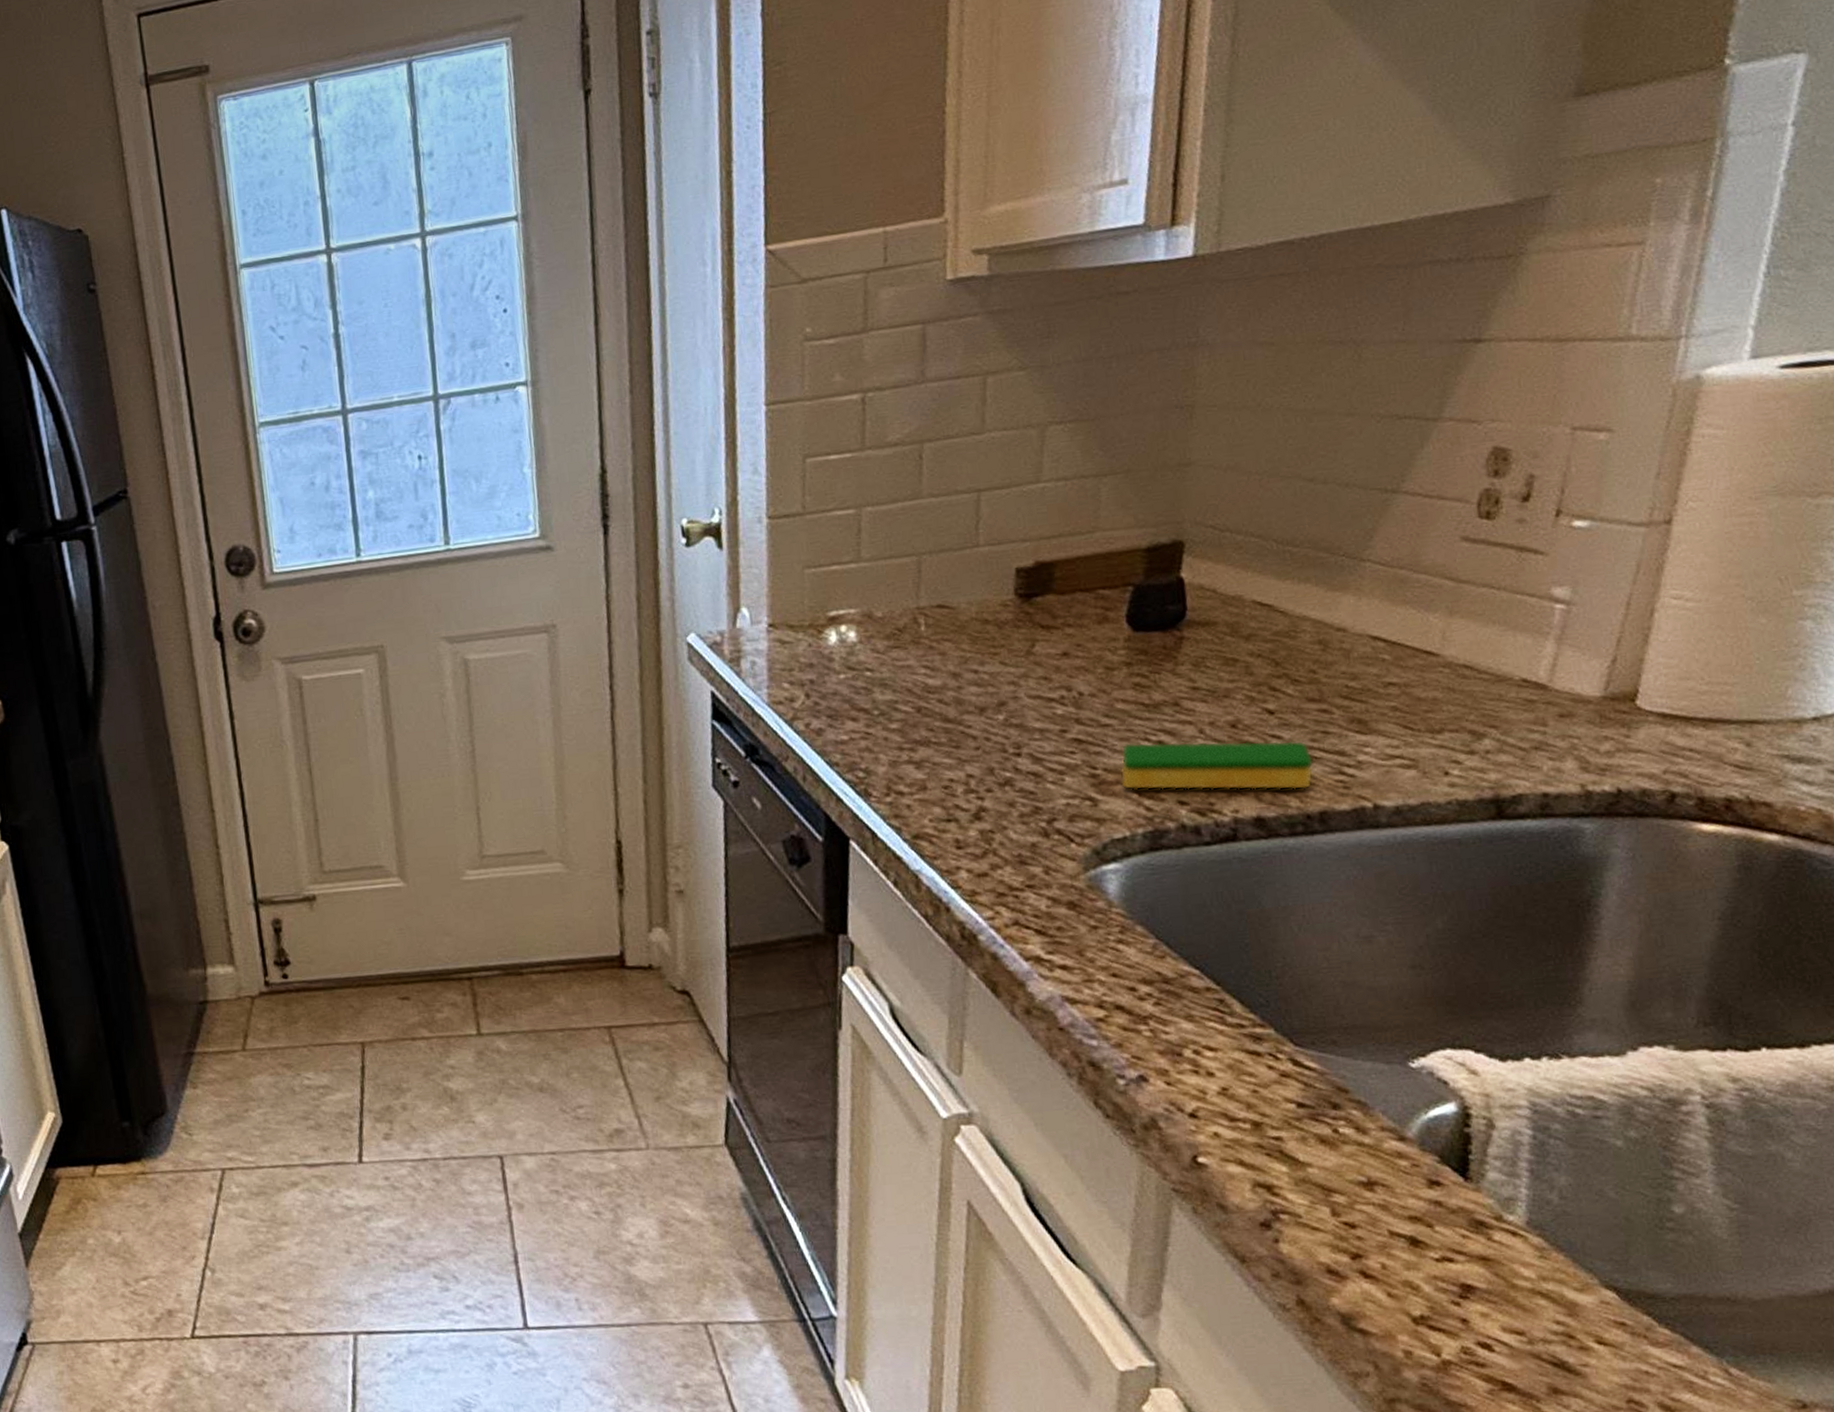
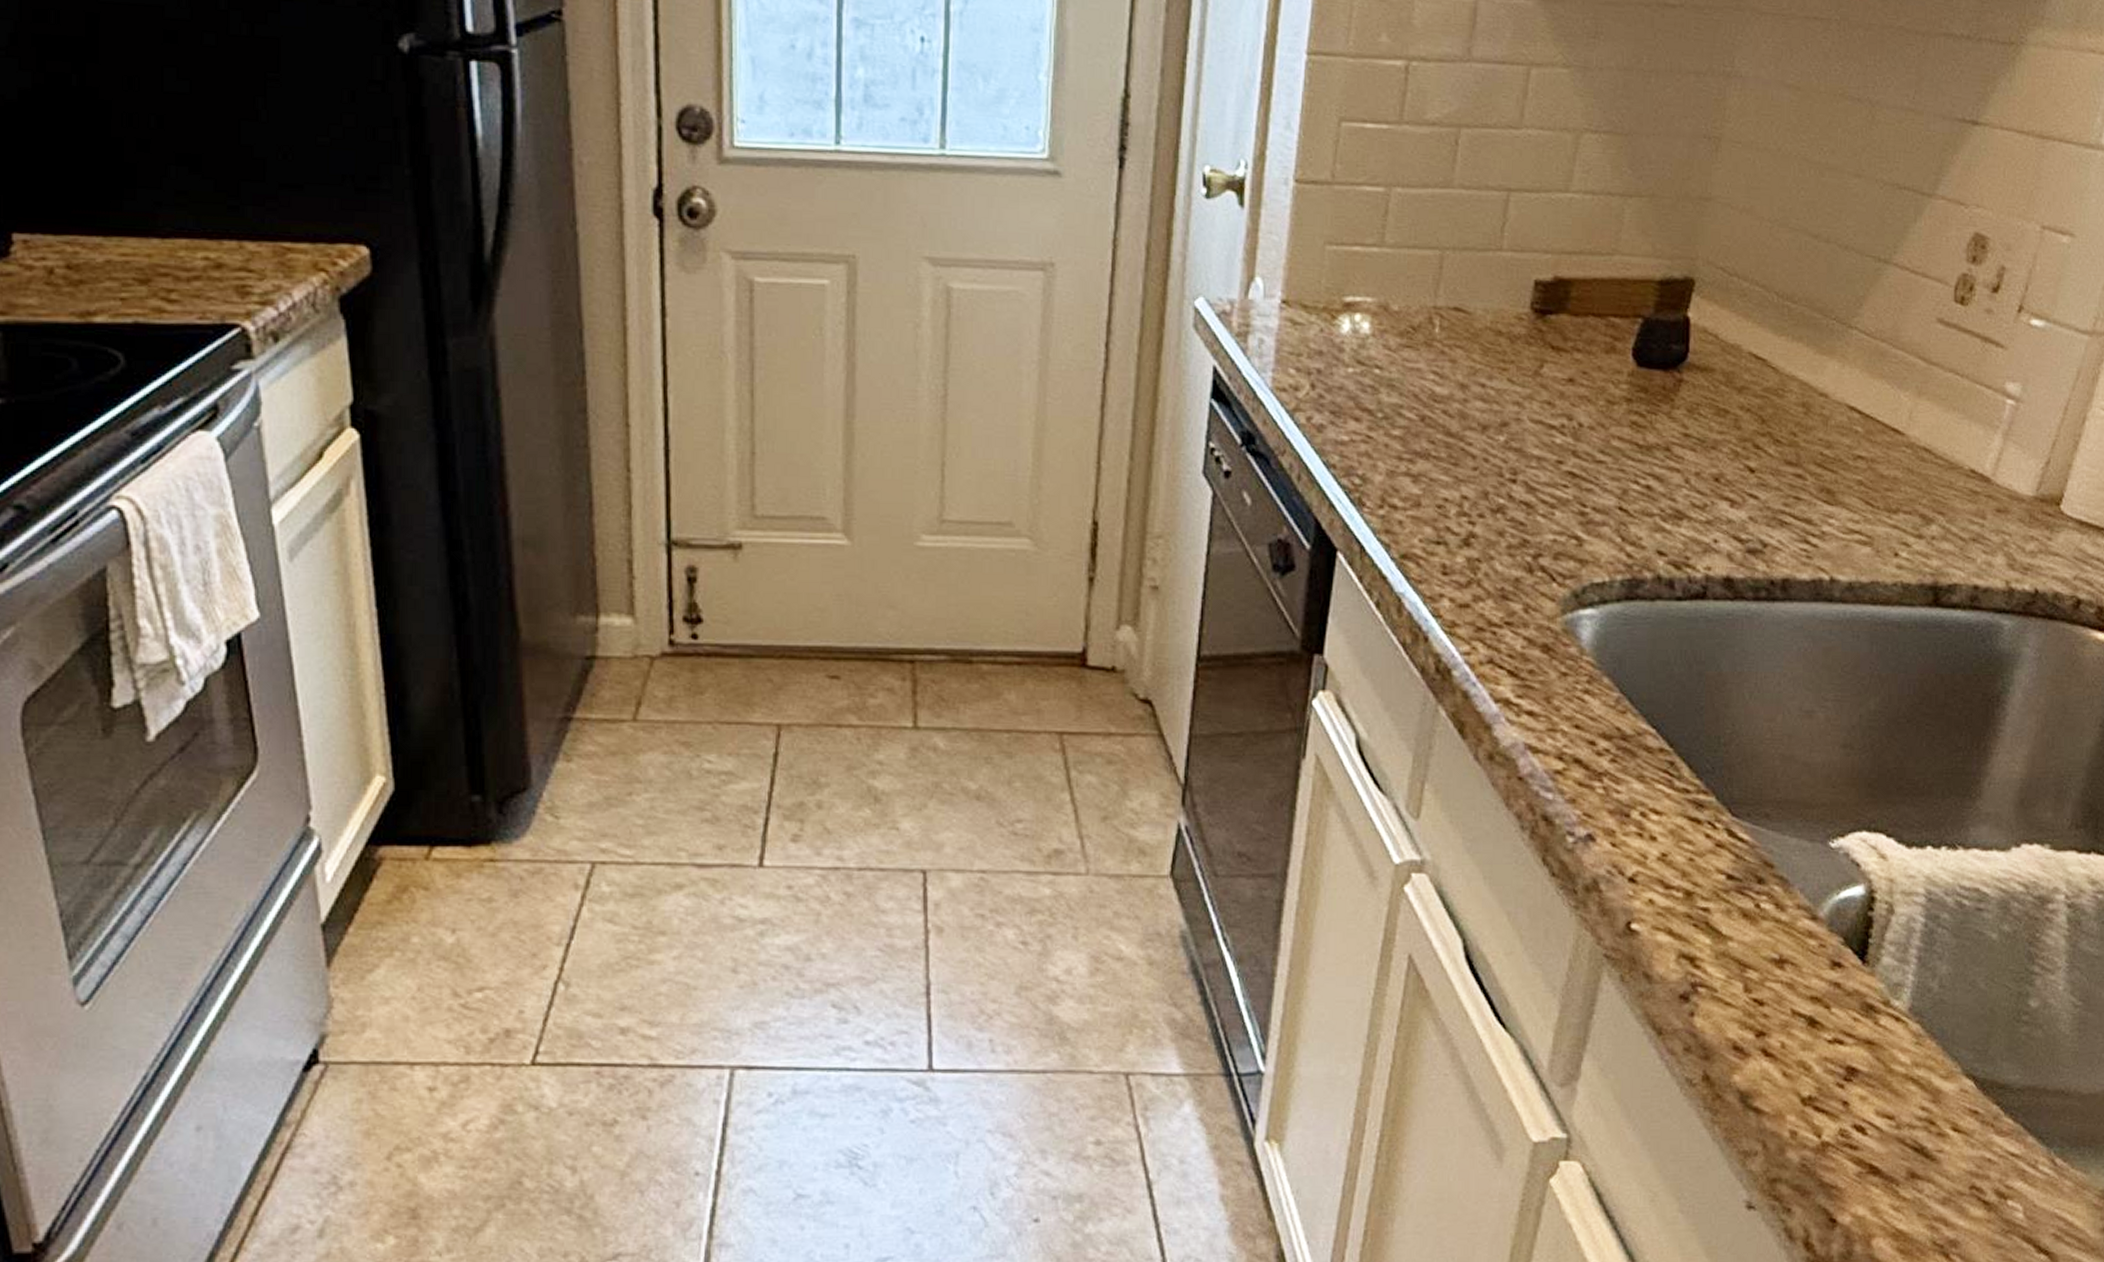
dish sponge: present [1120,740,1314,791] -> none [1607,484,1784,554]

